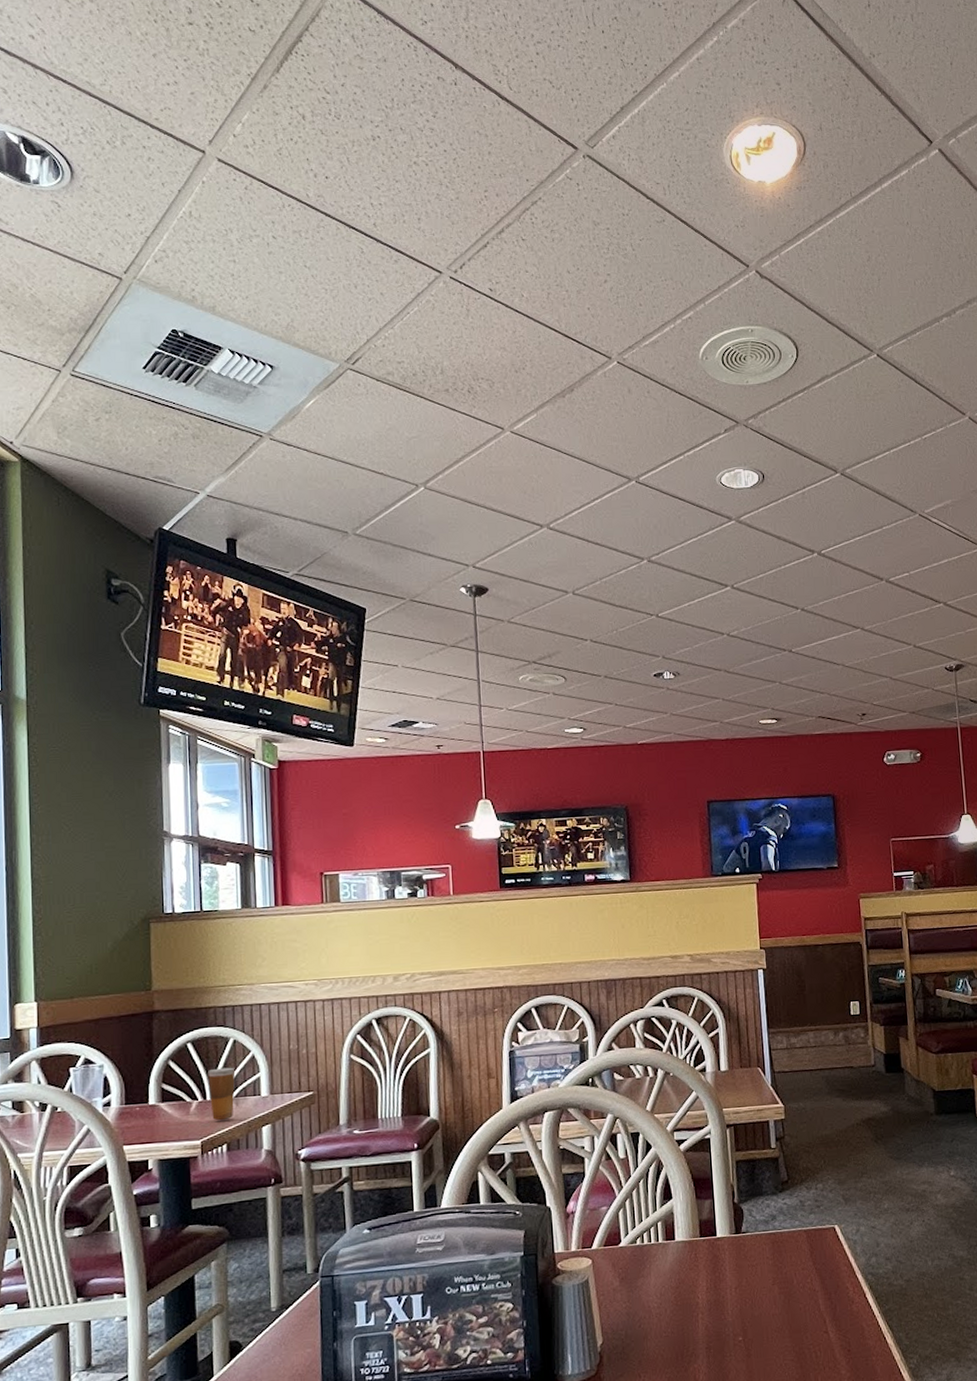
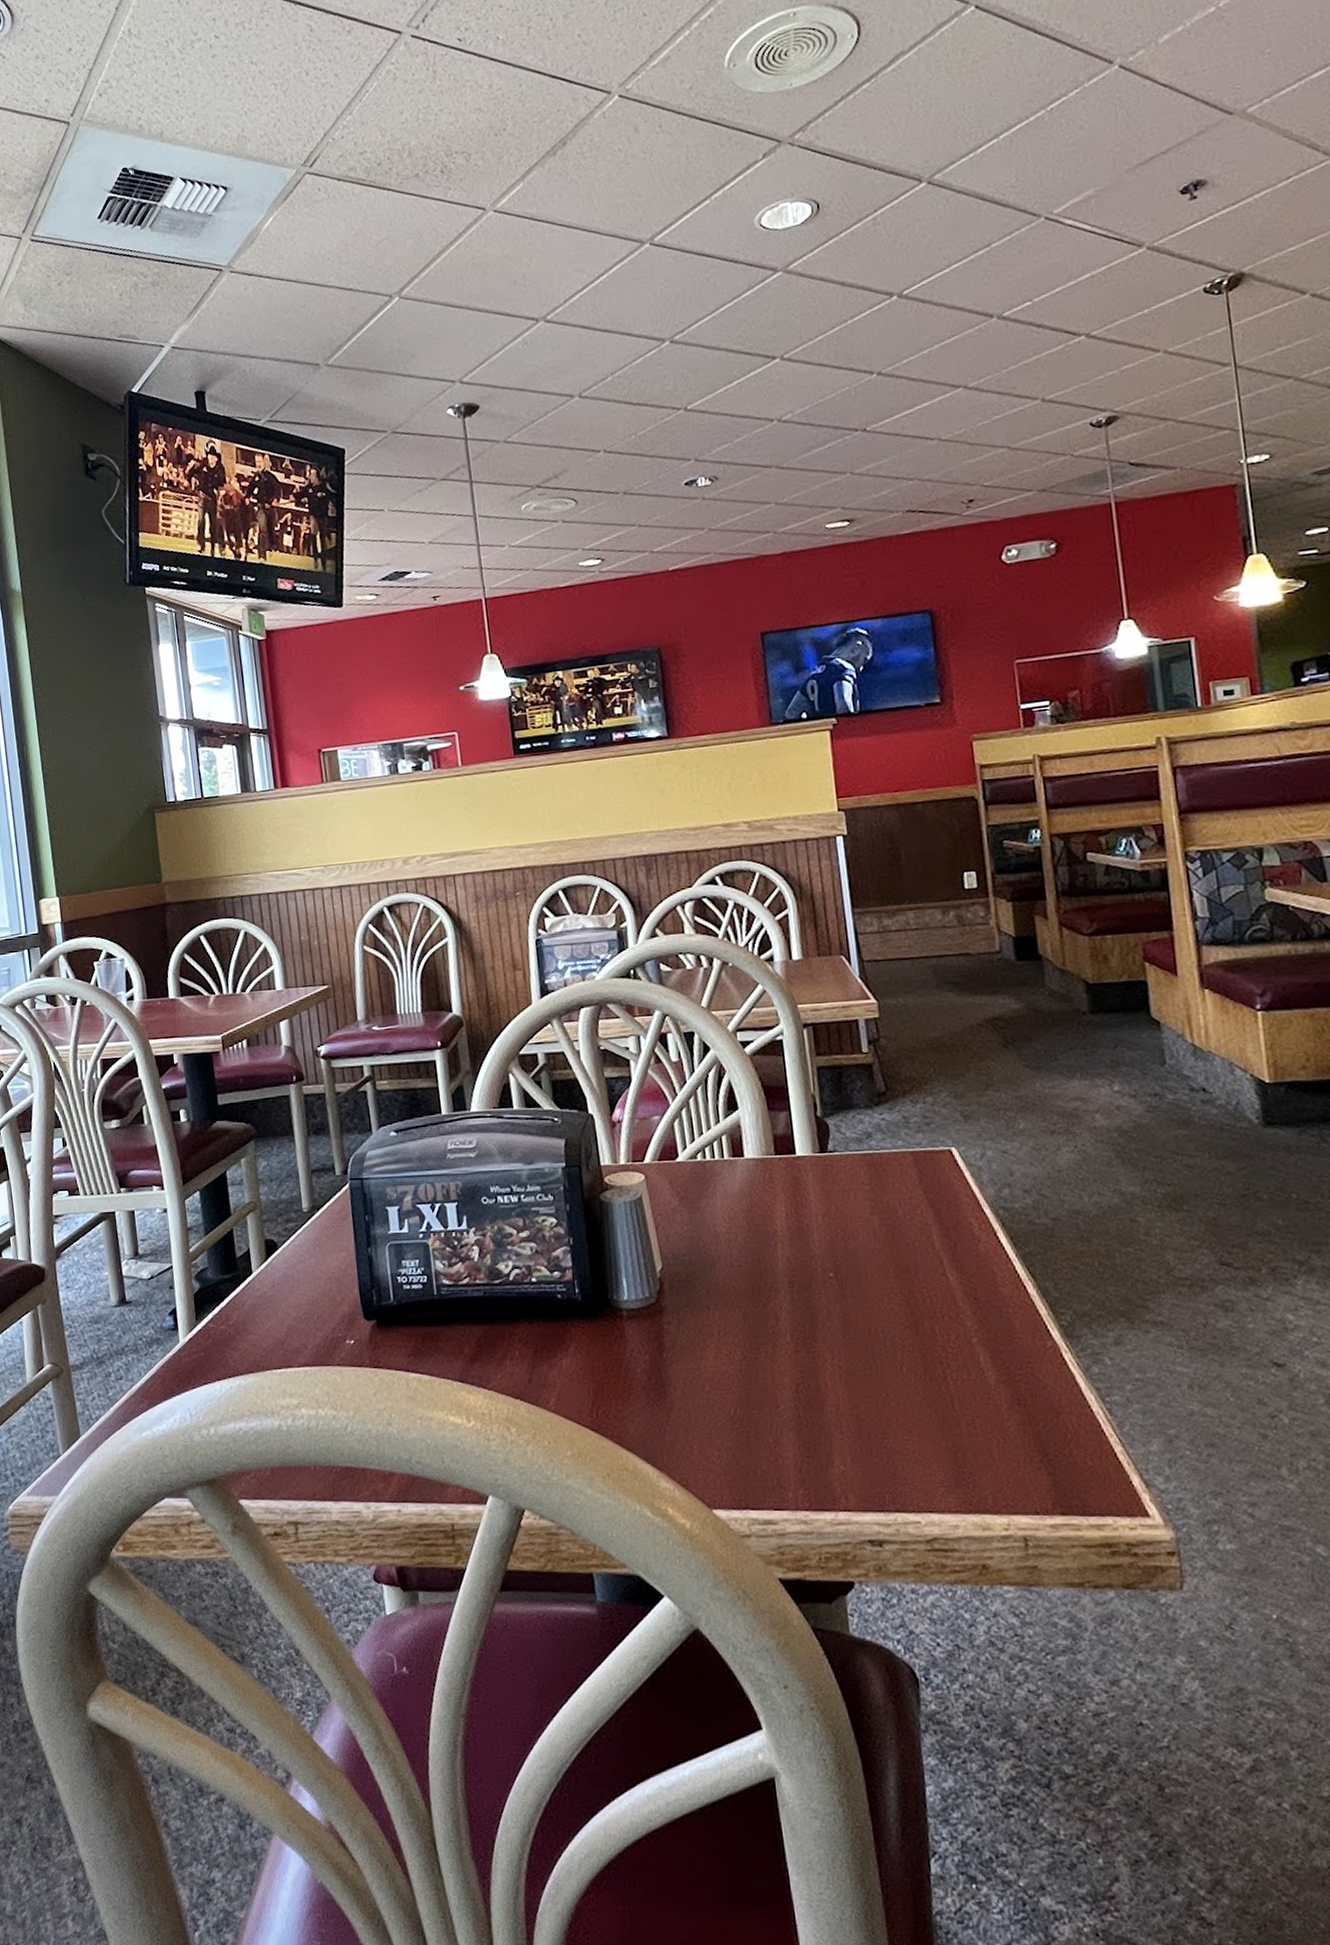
beverage cup: present [208,1067,236,1121] -> none [222,960,251,1016]

